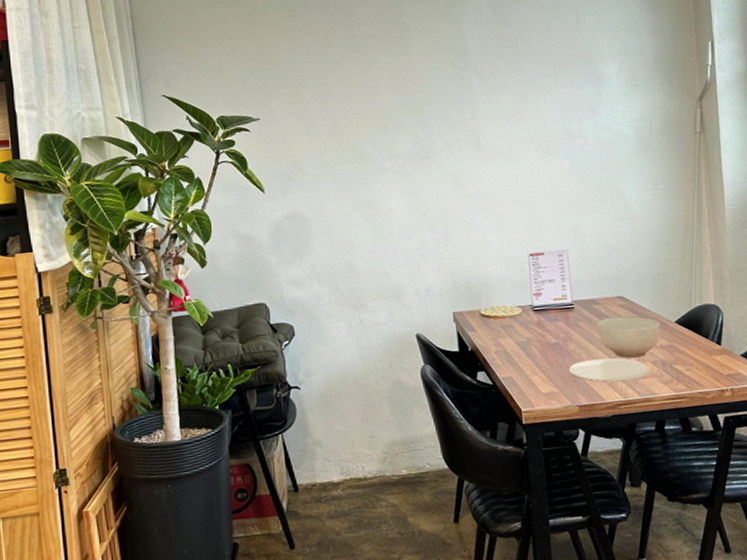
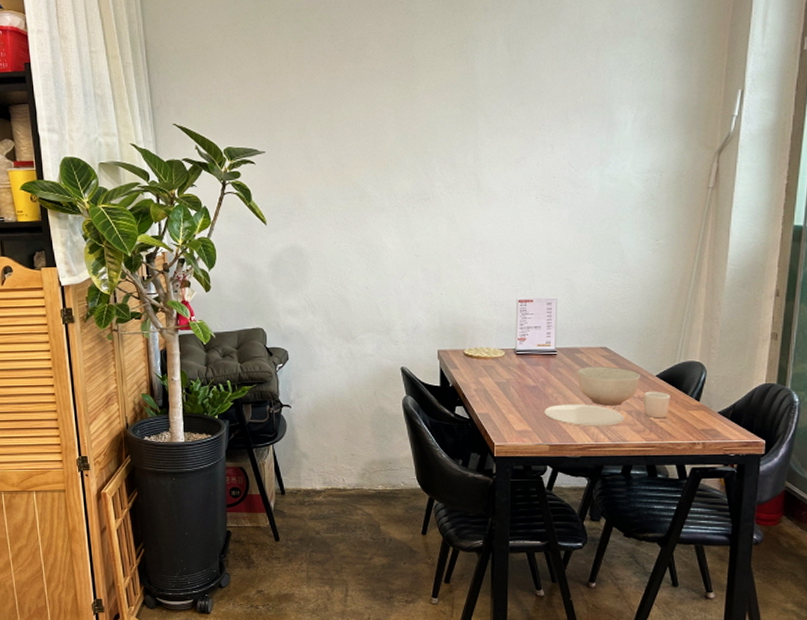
cup: none [665,338,693,368] -> present [643,391,670,419]

